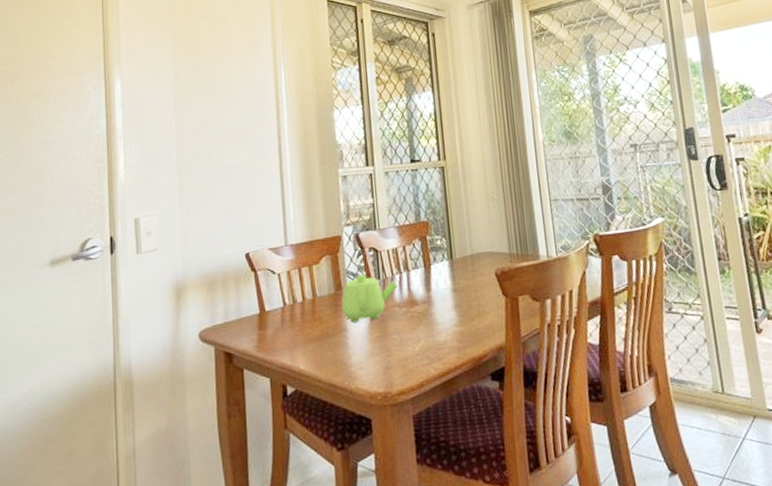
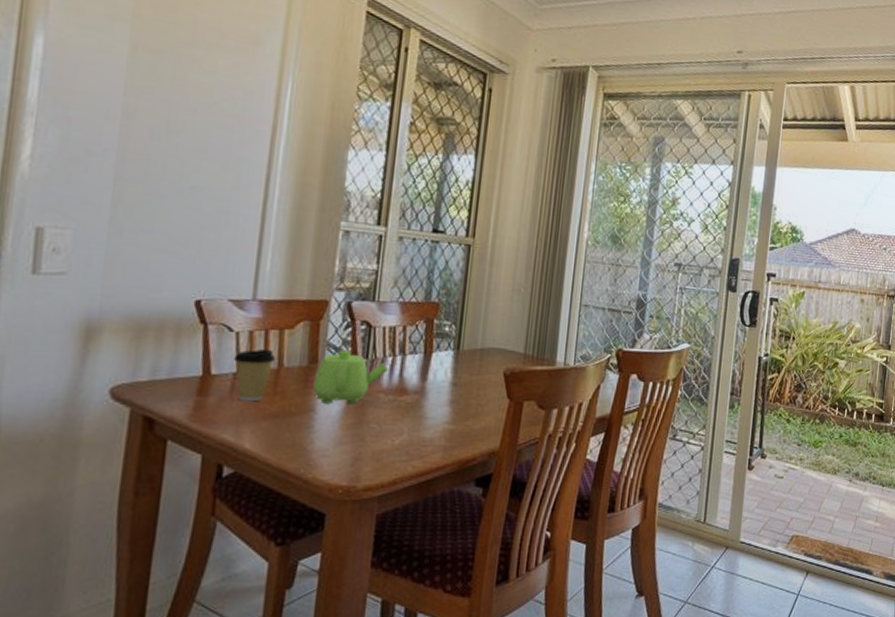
coffee cup: none [279,283,310,330] -> present [233,348,276,402]

